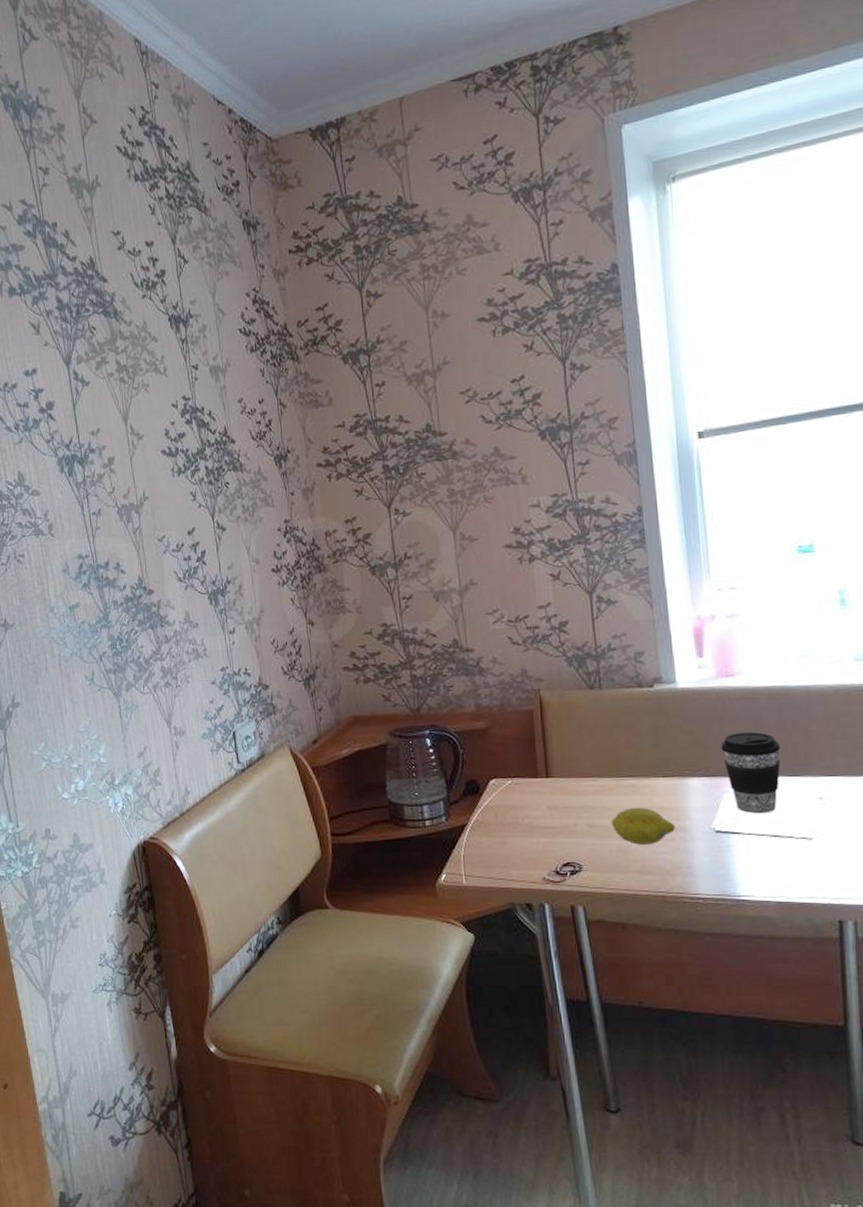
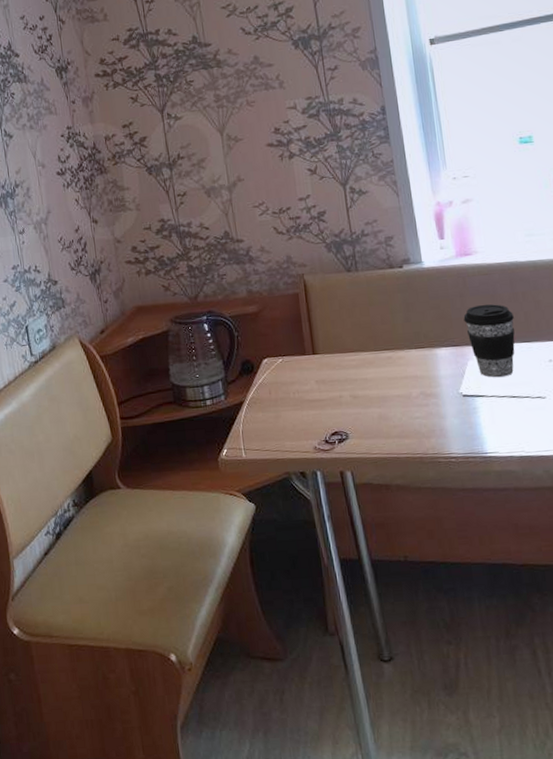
fruit: present [611,807,675,845] -> none [371,377,428,412]

